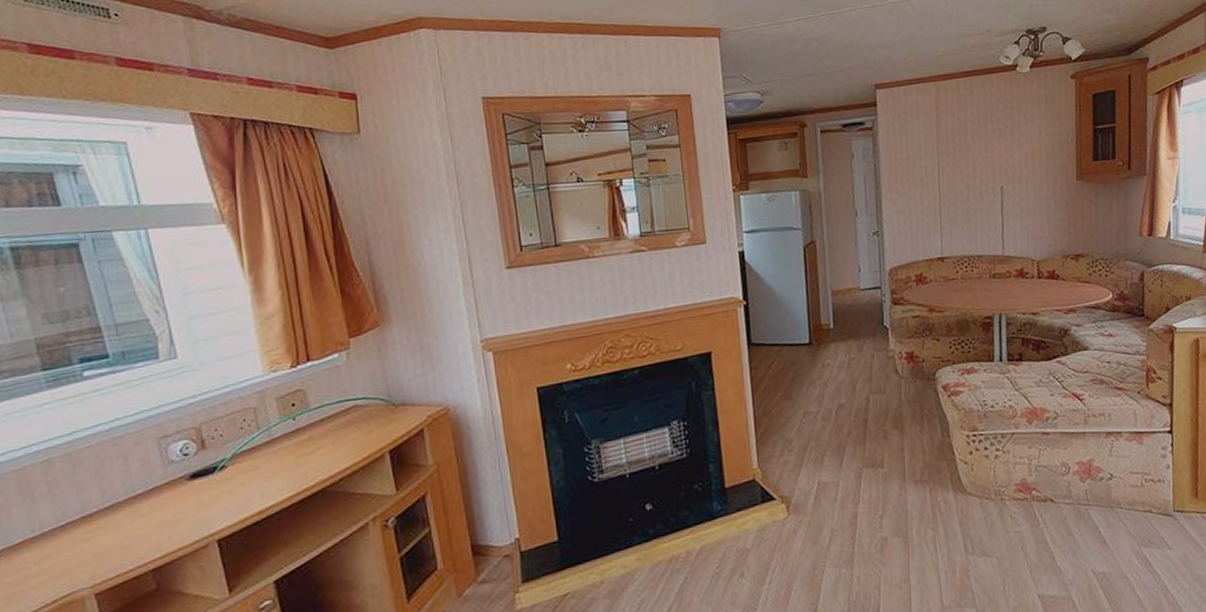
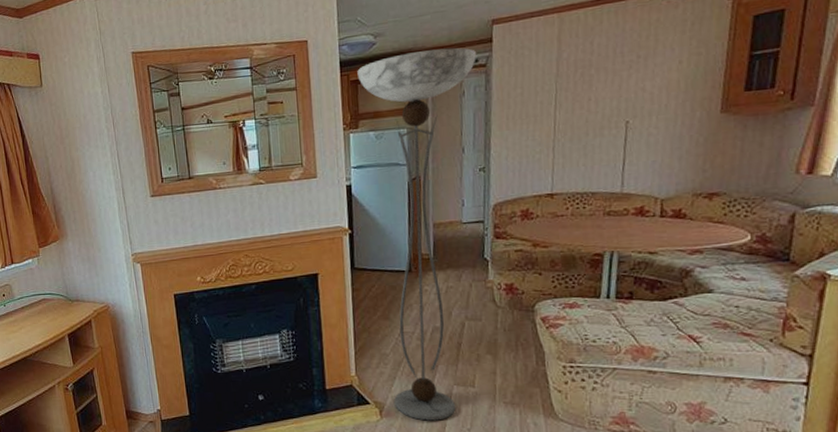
floor lamp: none [745,109,866,512] -> present [357,47,477,421]

